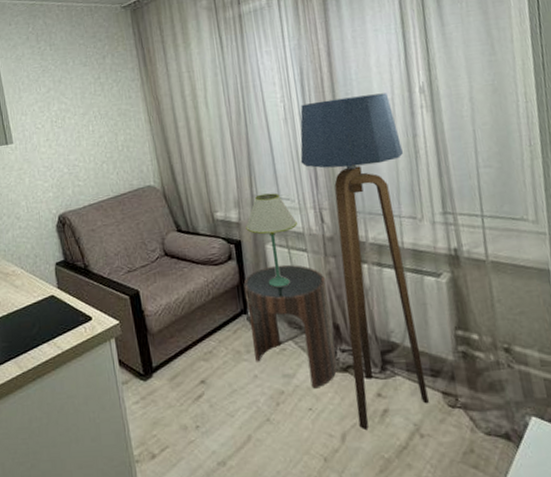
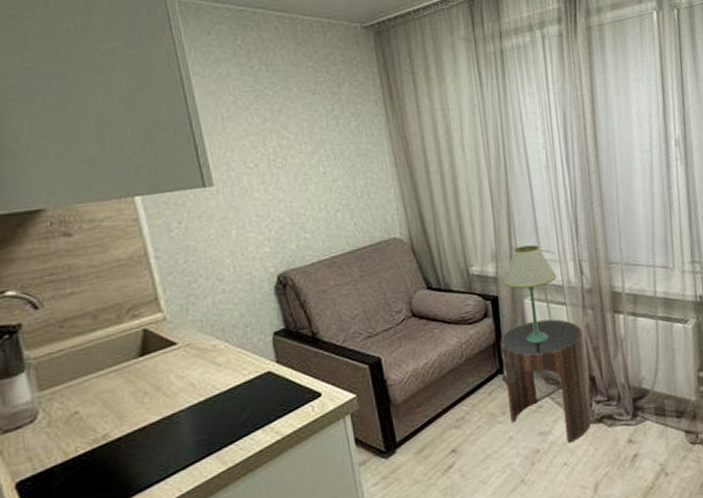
floor lamp: present [300,93,429,429] -> none [561,144,674,477]

